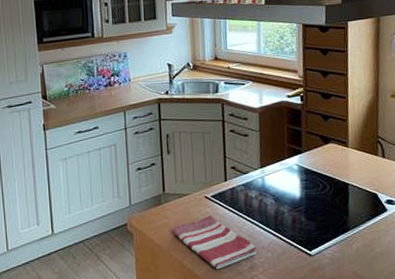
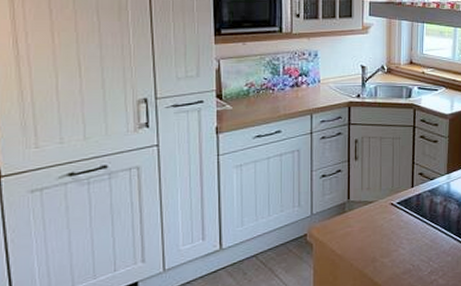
dish towel: present [172,214,256,270] -> none [355,221,437,277]

